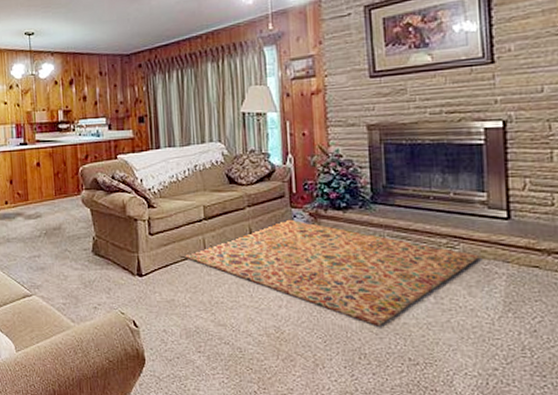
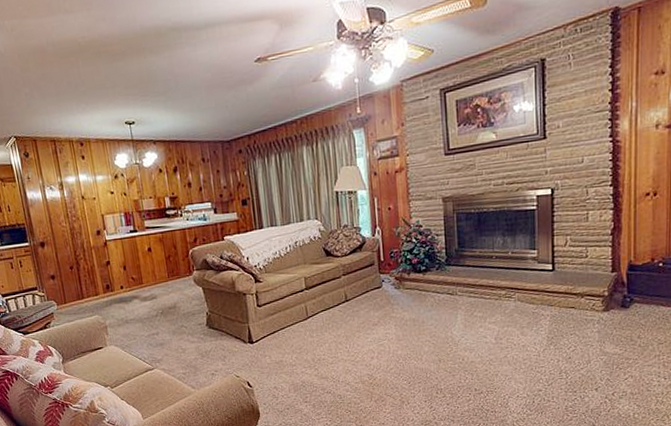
rug: present [182,219,480,327] -> none [287,283,531,367]

